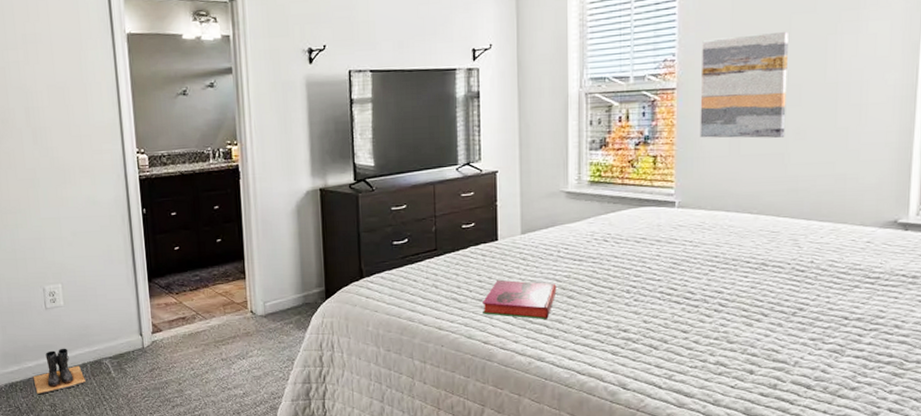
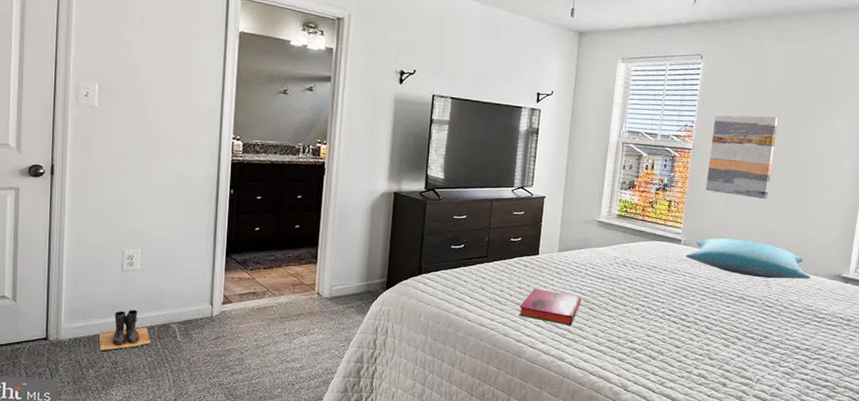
pillow: none [683,192,855,237] -> present [685,238,811,279]

